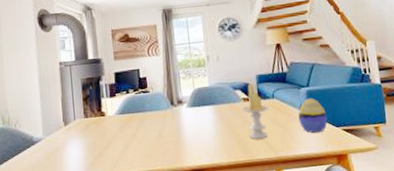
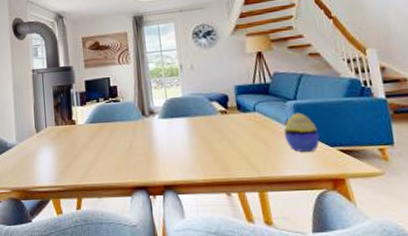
candle: present [241,83,269,140] -> none [218,94,250,157]

